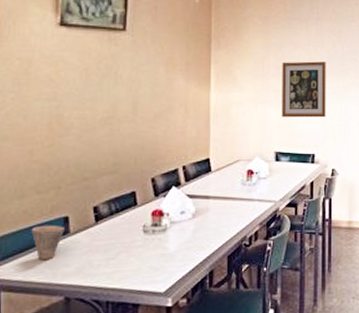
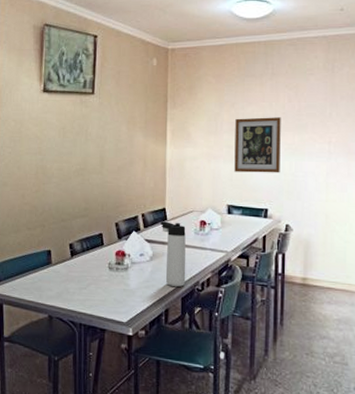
cup: present [31,224,65,259] -> none [24,255,48,283]
thermos bottle: none [204,173,233,244] -> present [161,221,186,287]

